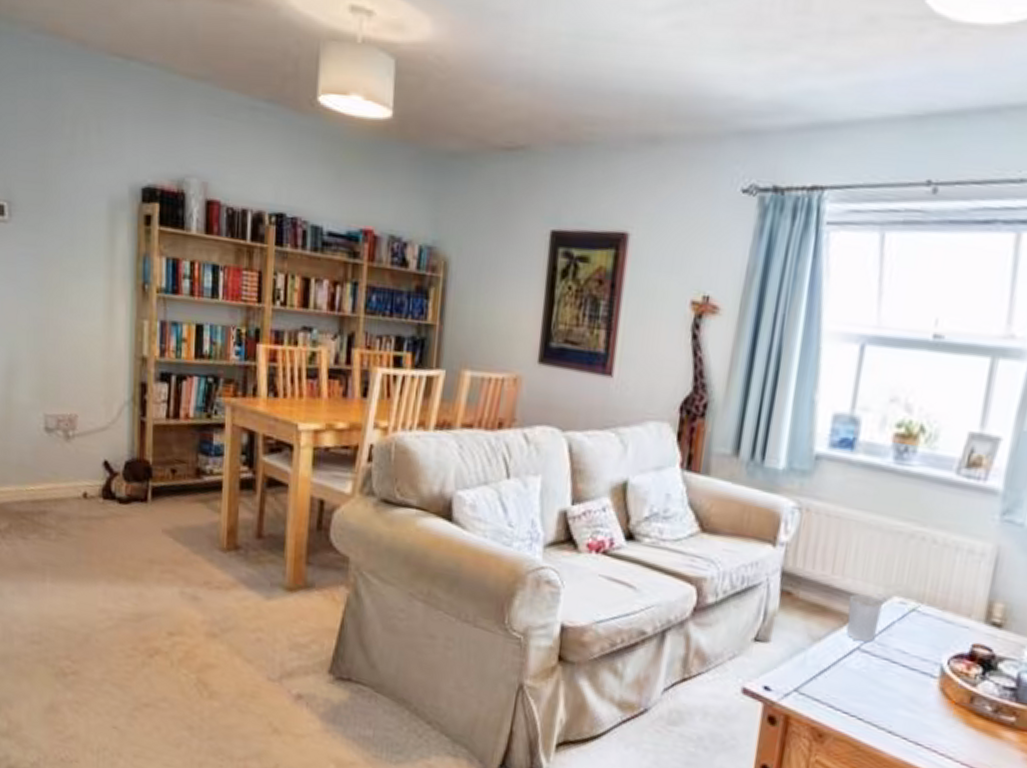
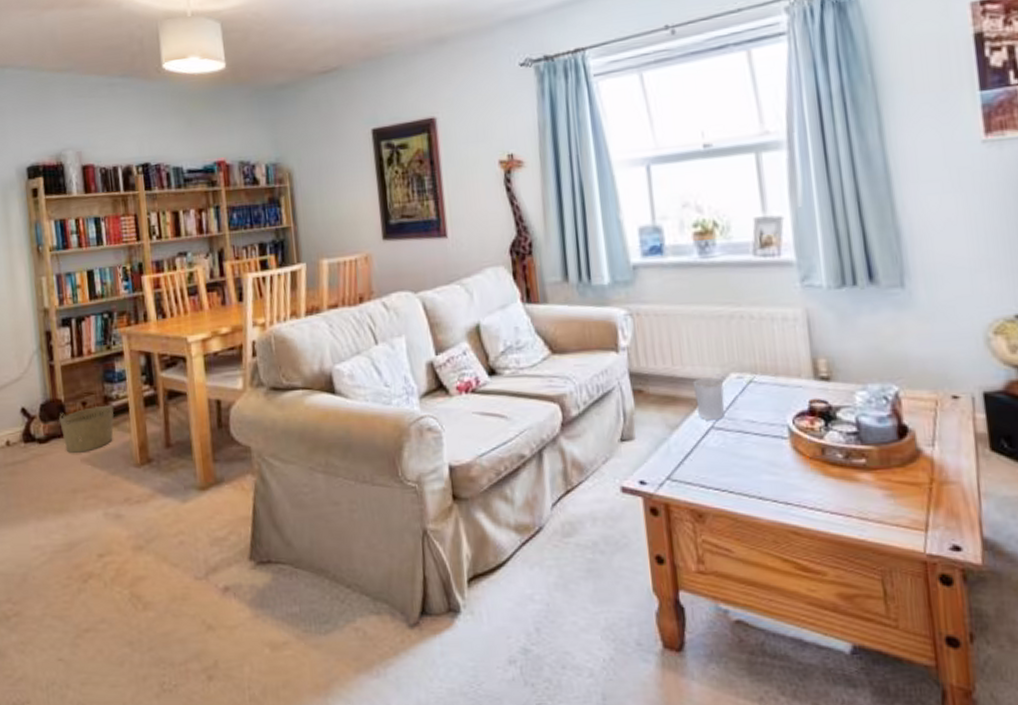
basket: none [144,475,206,524] -> present [59,404,114,453]

